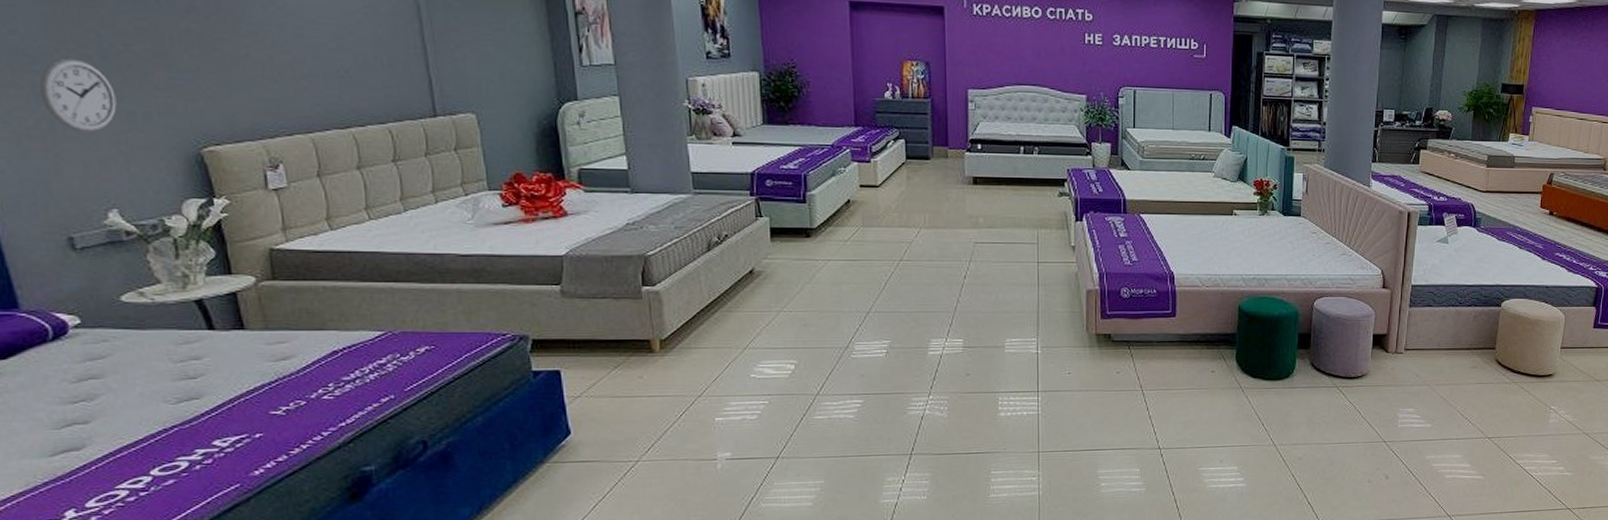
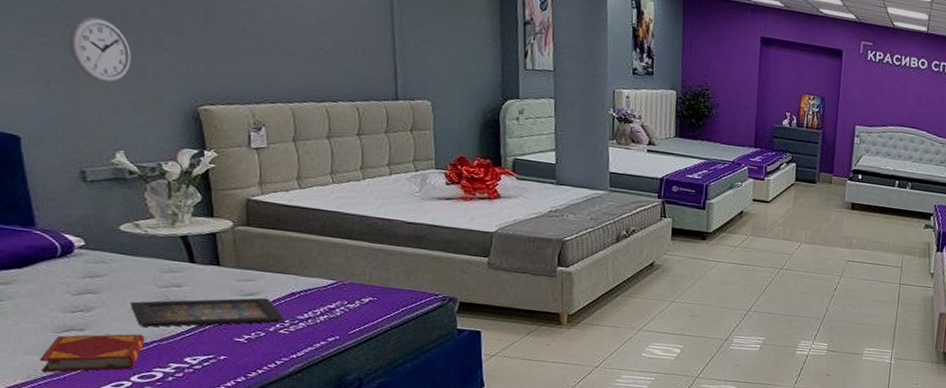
hardback book: none [39,419,164,477] -> present [40,334,145,373]
icon panel: none [142,360,328,412] -> present [130,297,285,328]

